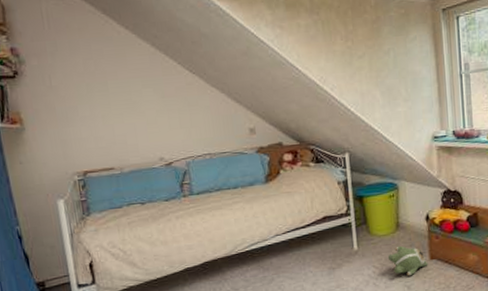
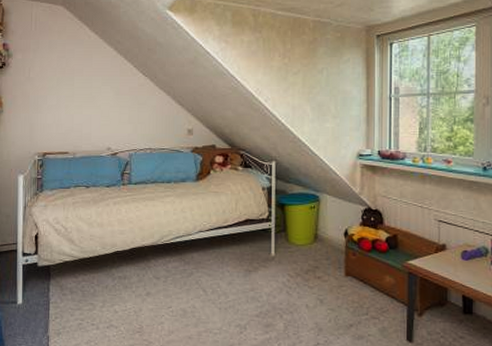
plush toy: present [387,245,428,277] -> none [303,257,343,290]

